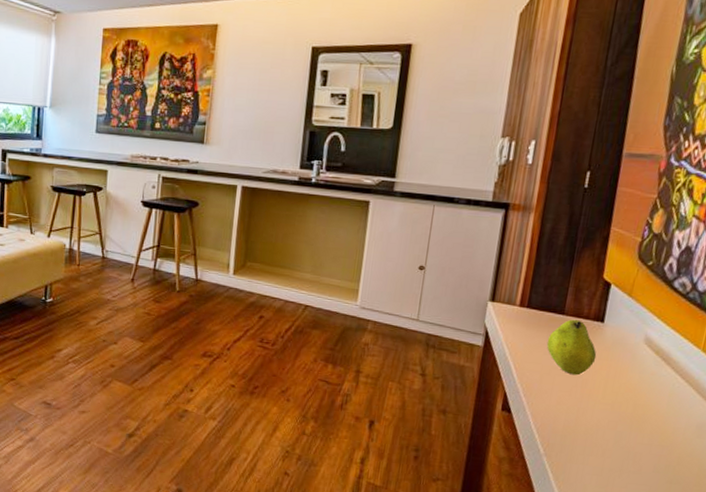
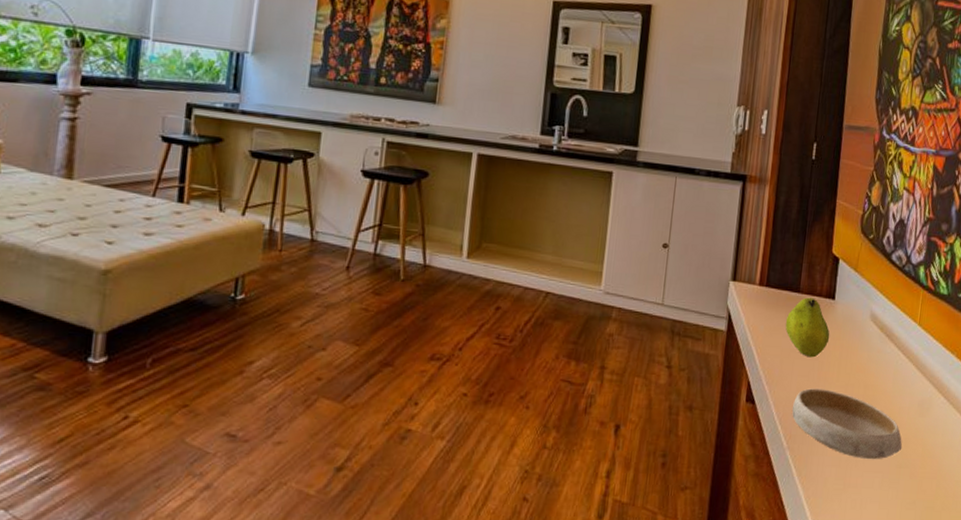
bowl: none [550,403,675,474] -> present [792,388,903,460]

